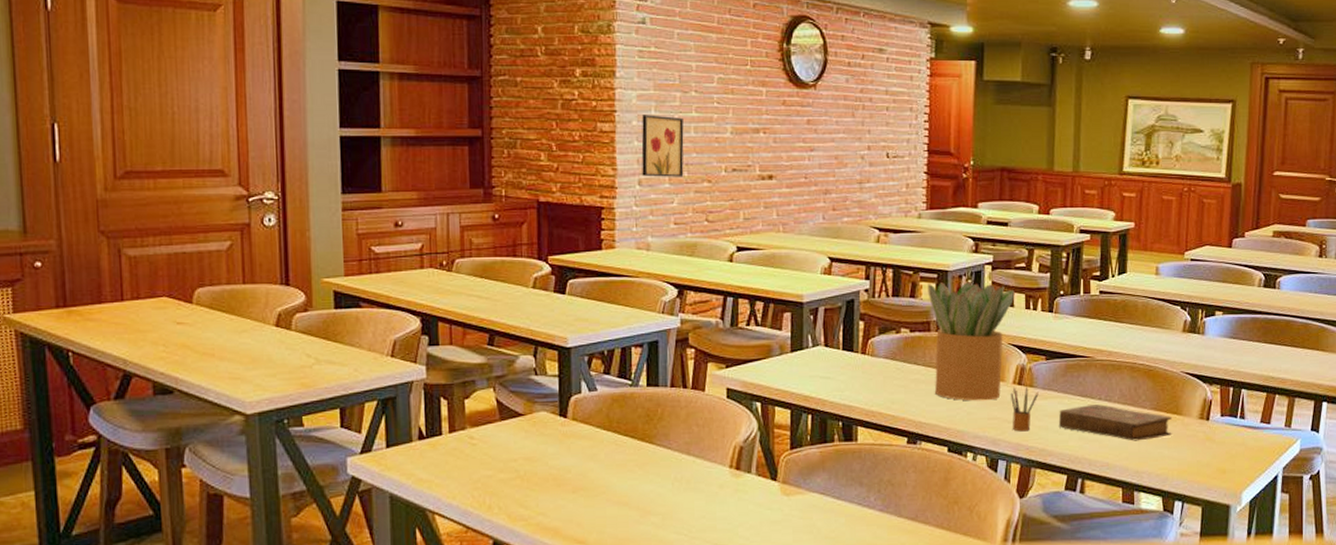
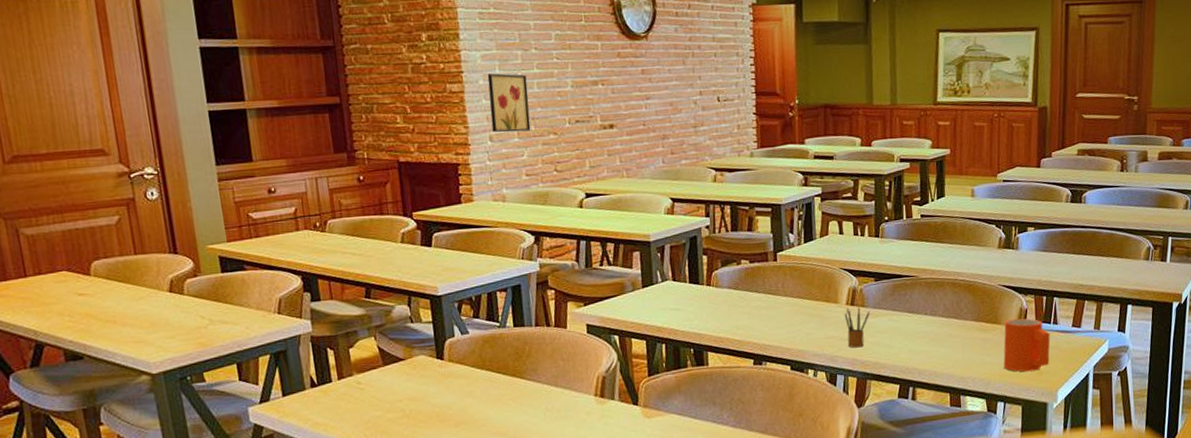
potted plant: present [927,282,1015,401] -> none [763,213,844,323]
book: present [1058,404,1173,441] -> none [889,319,993,351]
mug: none [1183,410,1236,470] -> present [1003,318,1050,372]

